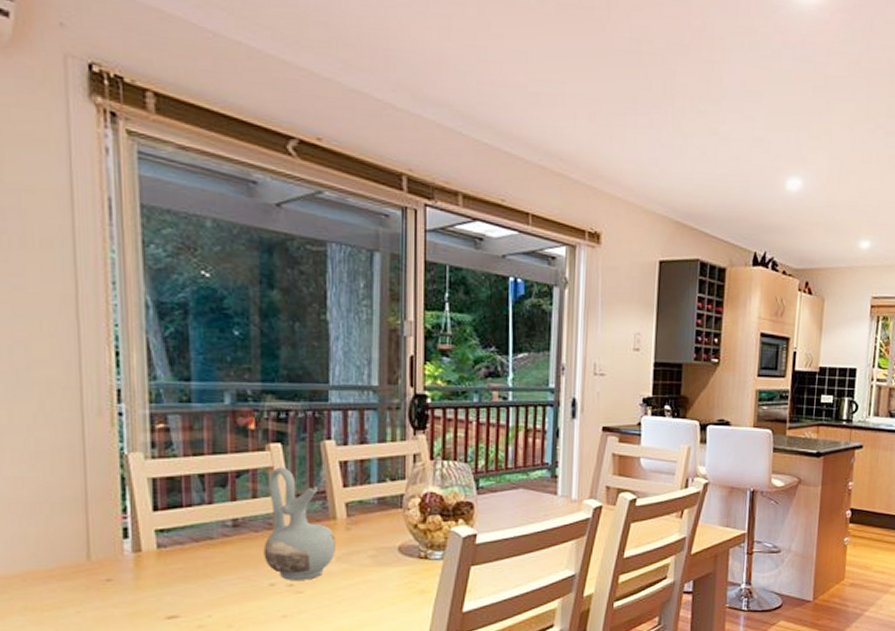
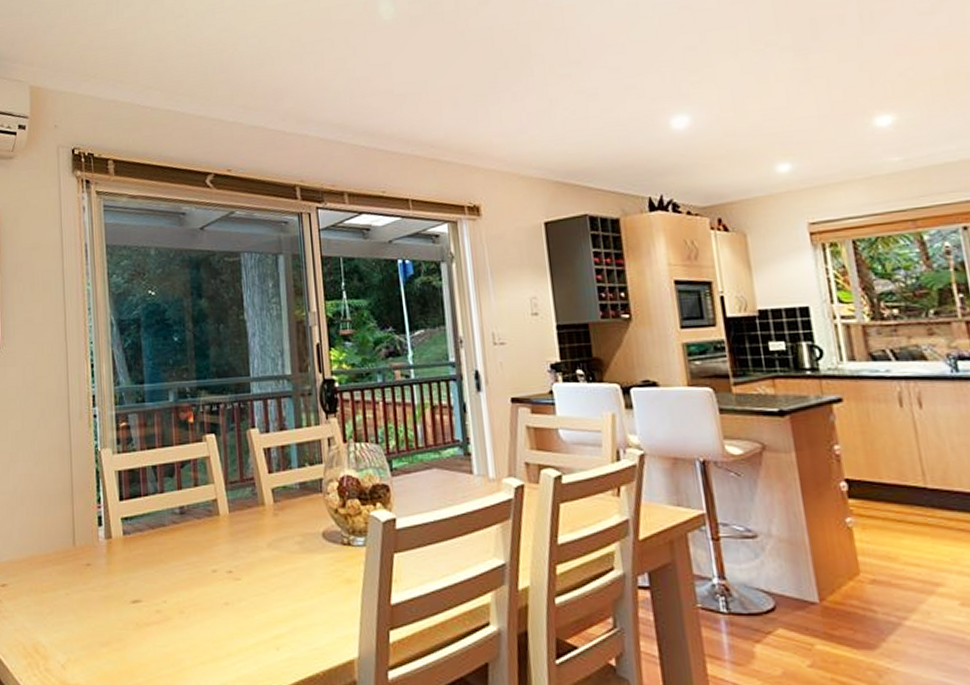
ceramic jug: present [263,467,335,580] -> none [205,456,266,567]

